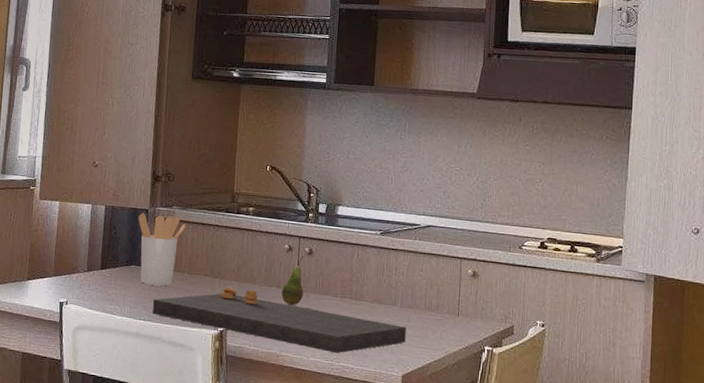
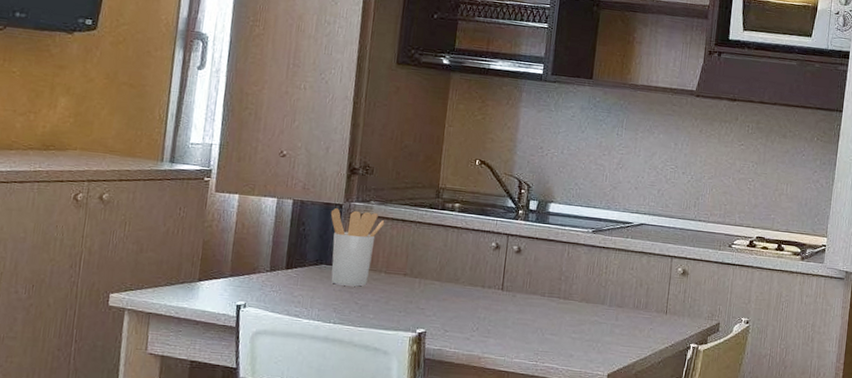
cutting board: present [153,286,406,354] -> none [344,287,614,355]
fruit: present [281,256,304,305] -> none [486,254,512,305]

